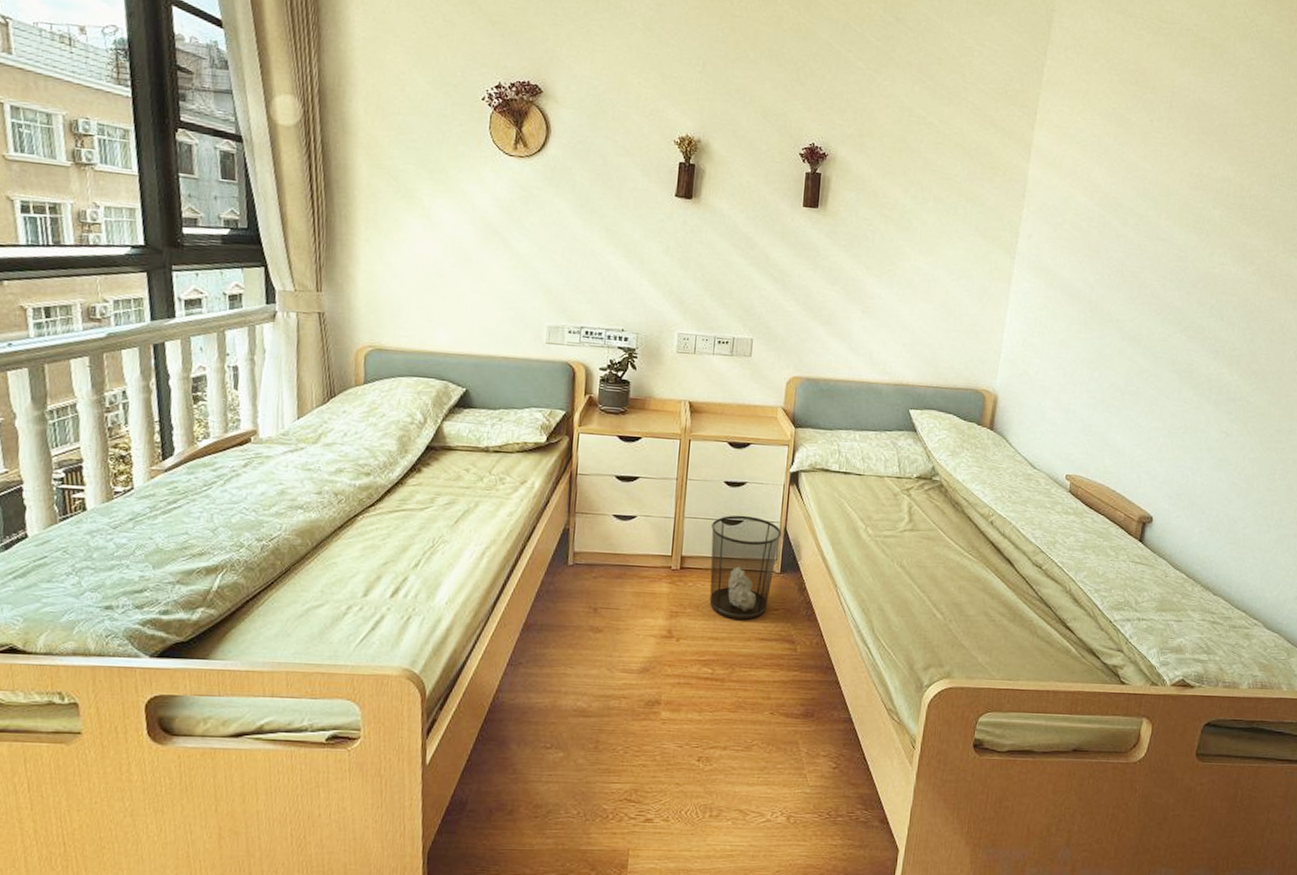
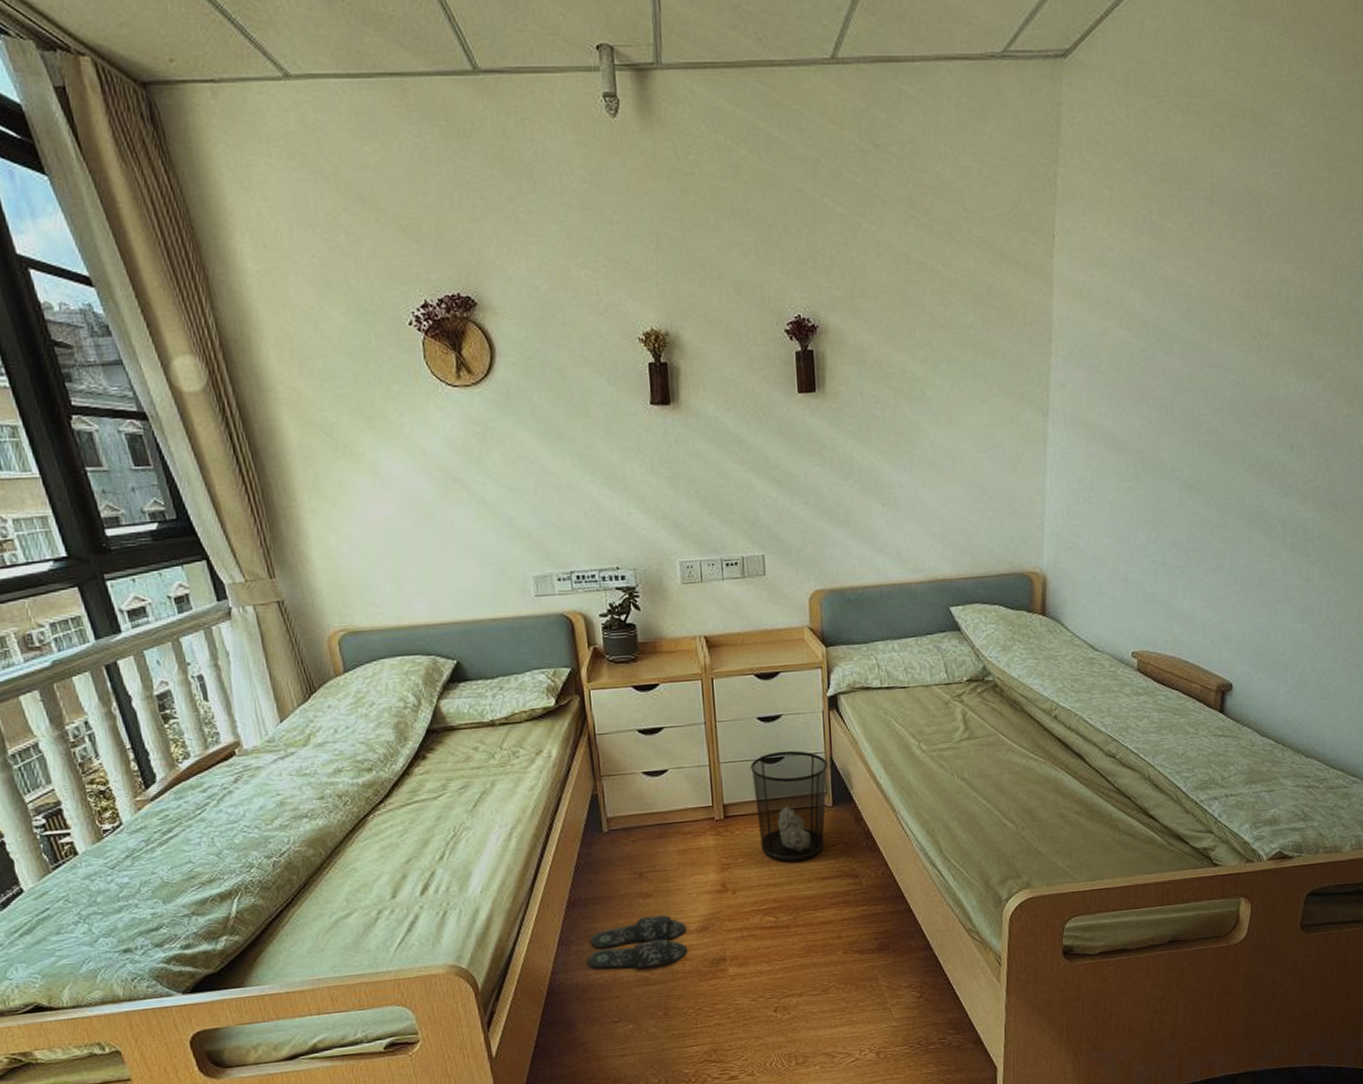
slippers: none [532,650,629,701] -> present [587,915,687,970]

